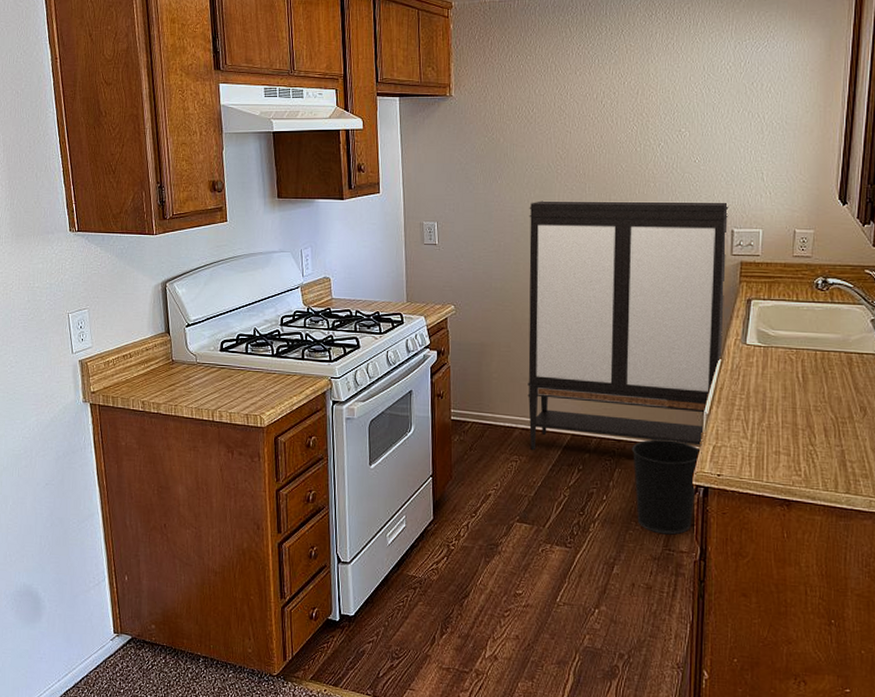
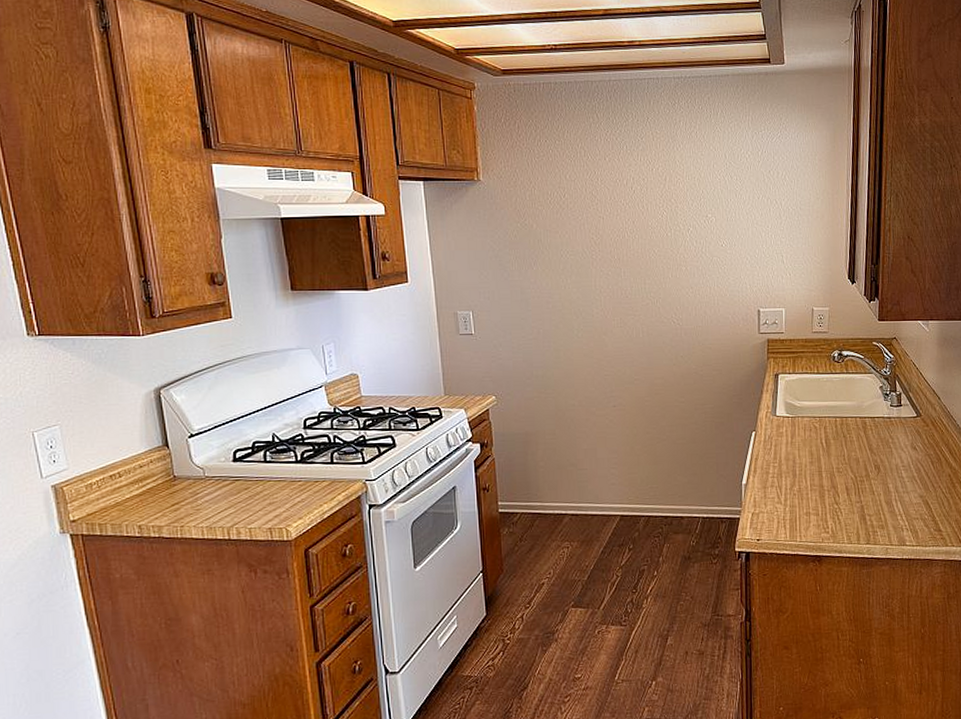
storage cabinet: present [527,200,729,450] -> none [566,285,756,534]
wastebasket: present [631,438,702,535] -> none [678,511,742,602]

